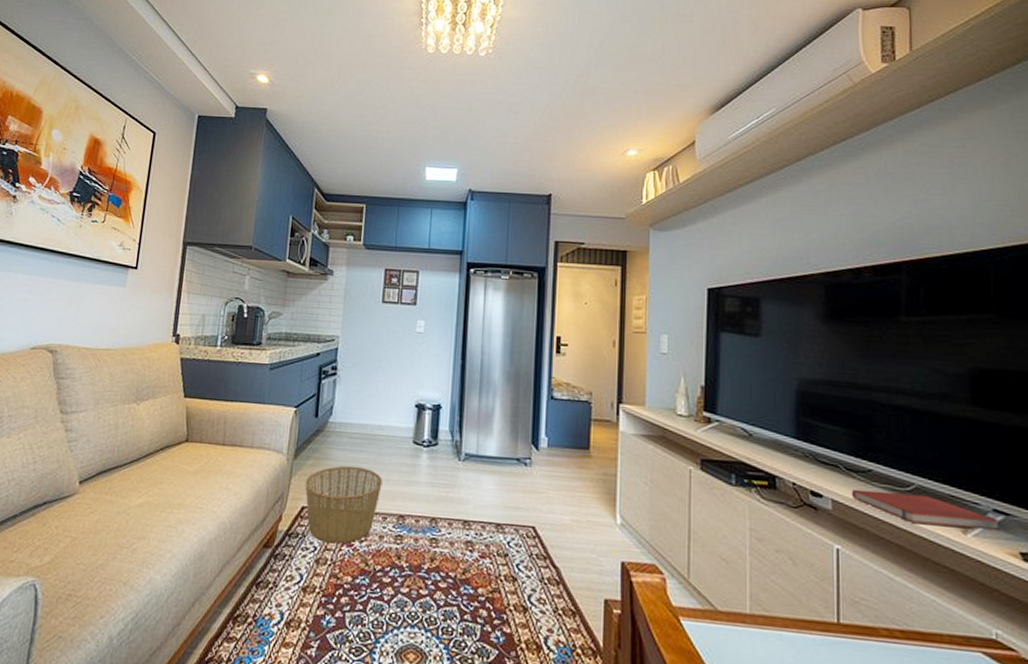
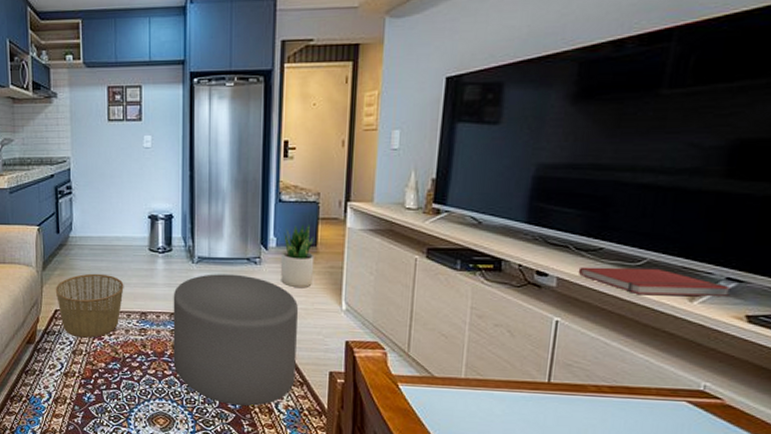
pouf: none [430,474,570,641] -> present [173,274,298,407]
planter: none [551,424,588,497] -> present [280,224,315,288]

